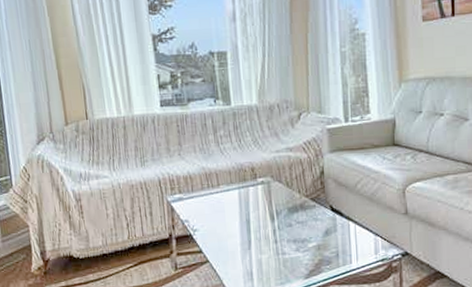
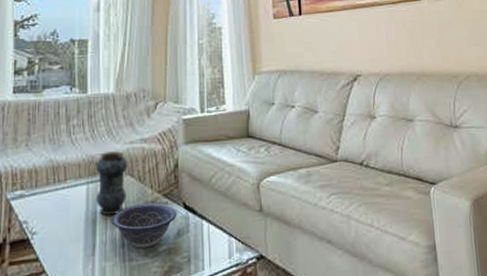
vase: none [245,159,276,216] -> present [95,151,128,215]
decorative bowl: none [263,206,325,244] -> present [111,203,178,248]

